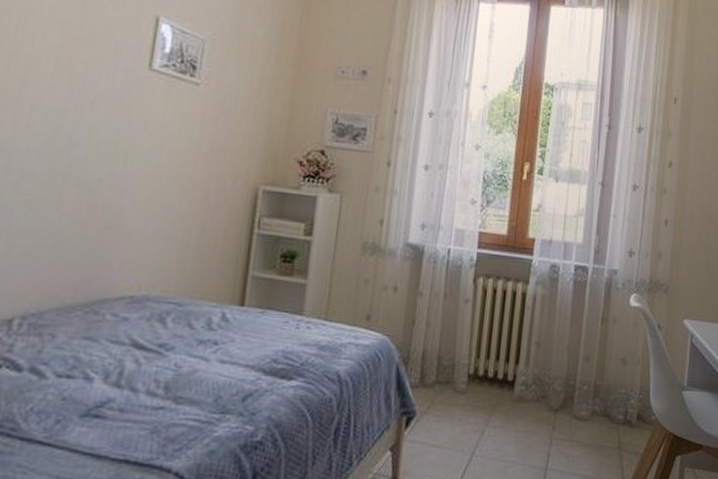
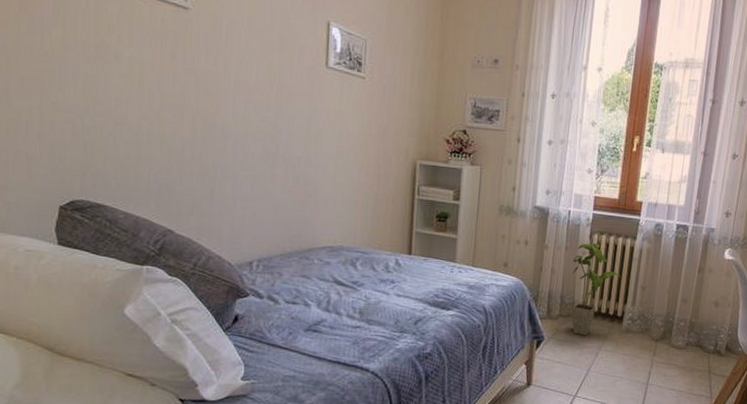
house plant: none [451,289,512,409] -> present [571,243,621,336]

